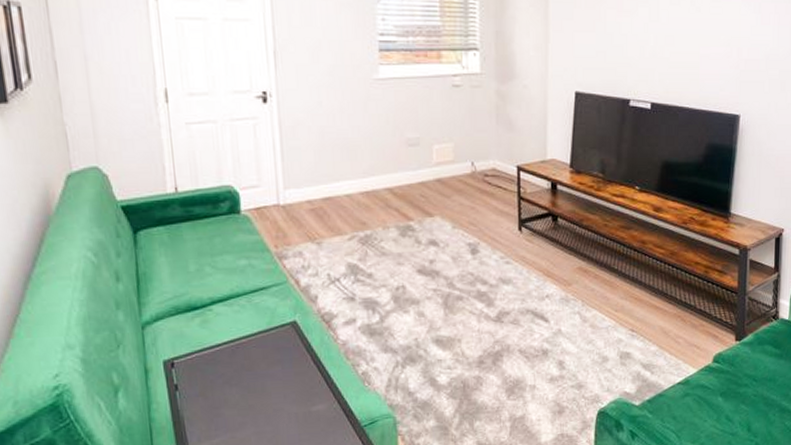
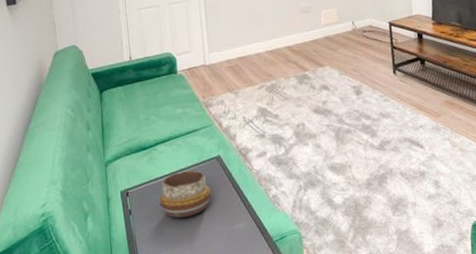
decorative bowl: none [215,338,284,396] -> present [159,170,212,218]

